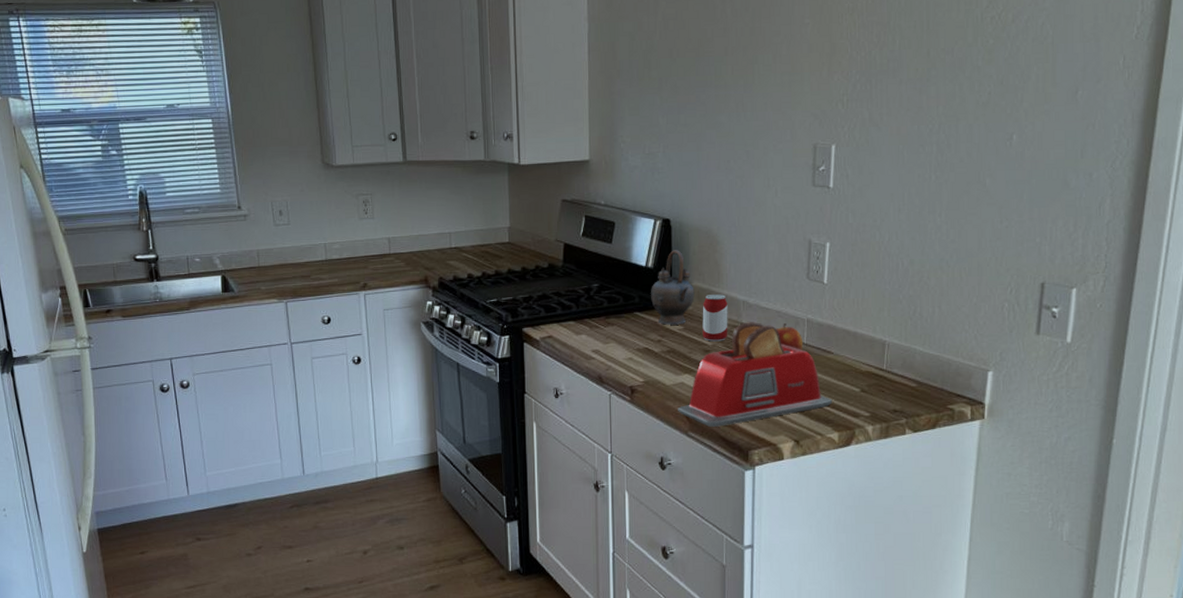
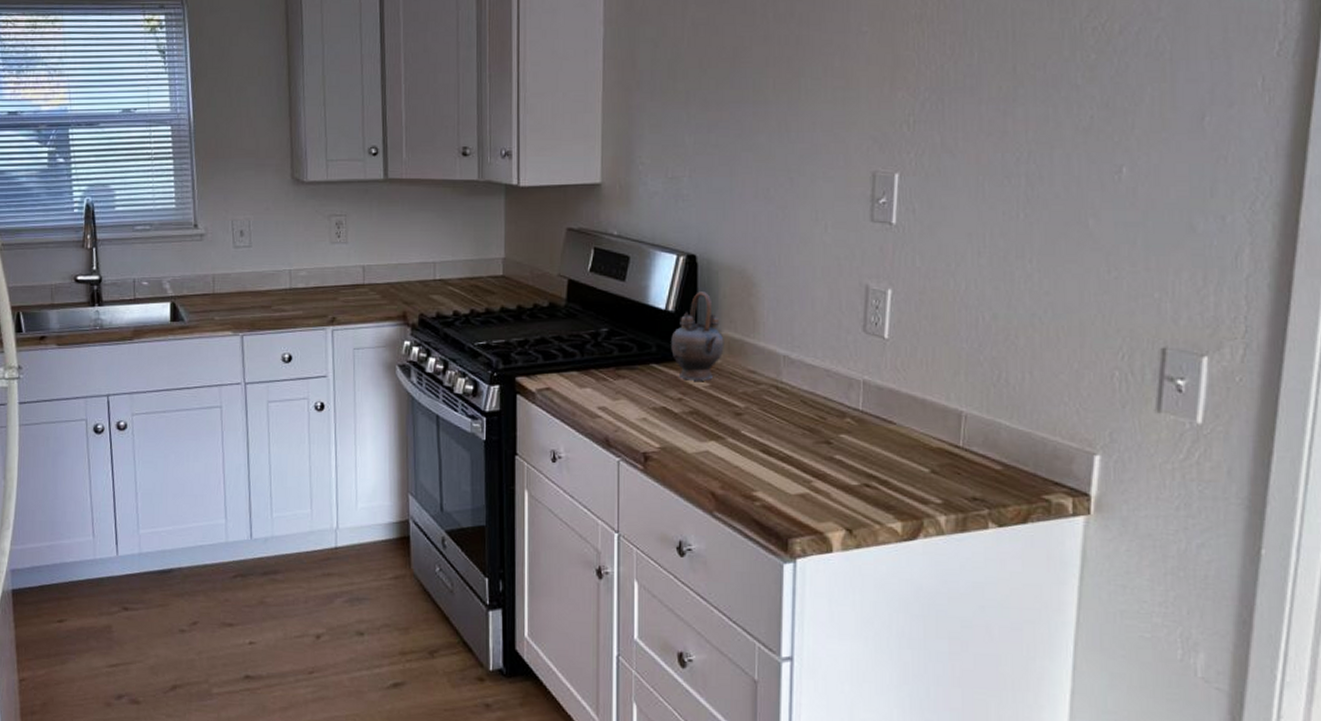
toaster: present [678,322,832,427] -> none [701,381,894,507]
beverage can: present [702,294,728,342] -> none [733,346,765,403]
apple: present [776,322,804,350] -> none [824,383,858,418]

